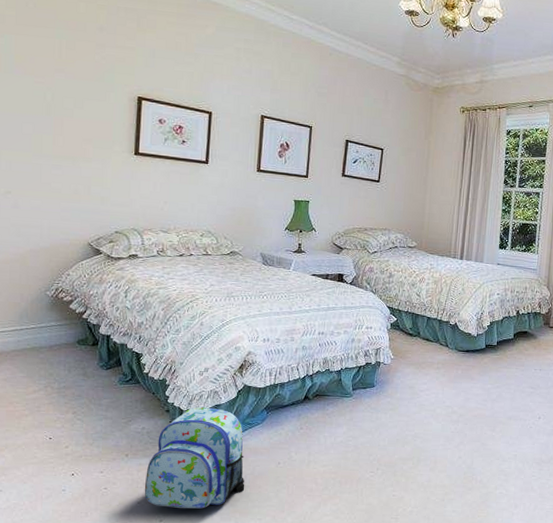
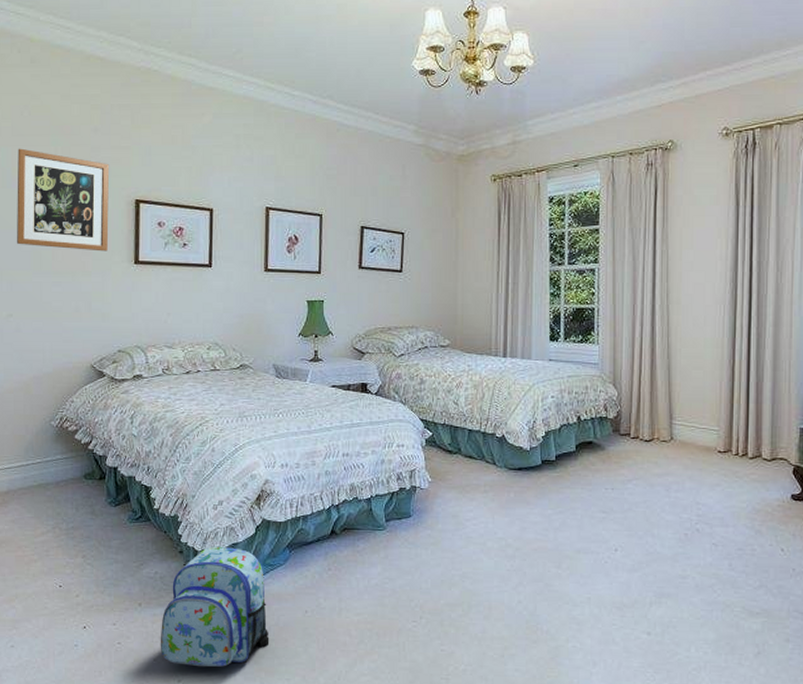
wall art: none [18,37,114,141] -> present [17,148,110,251]

